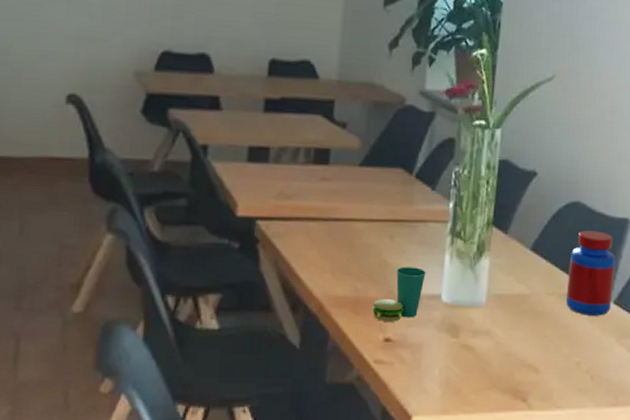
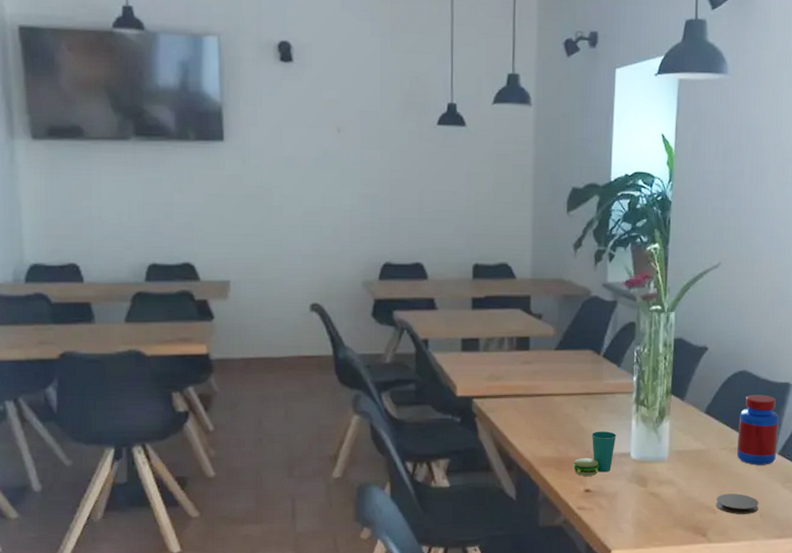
coaster: none [540,349,590,375] -> present [716,493,759,514]

